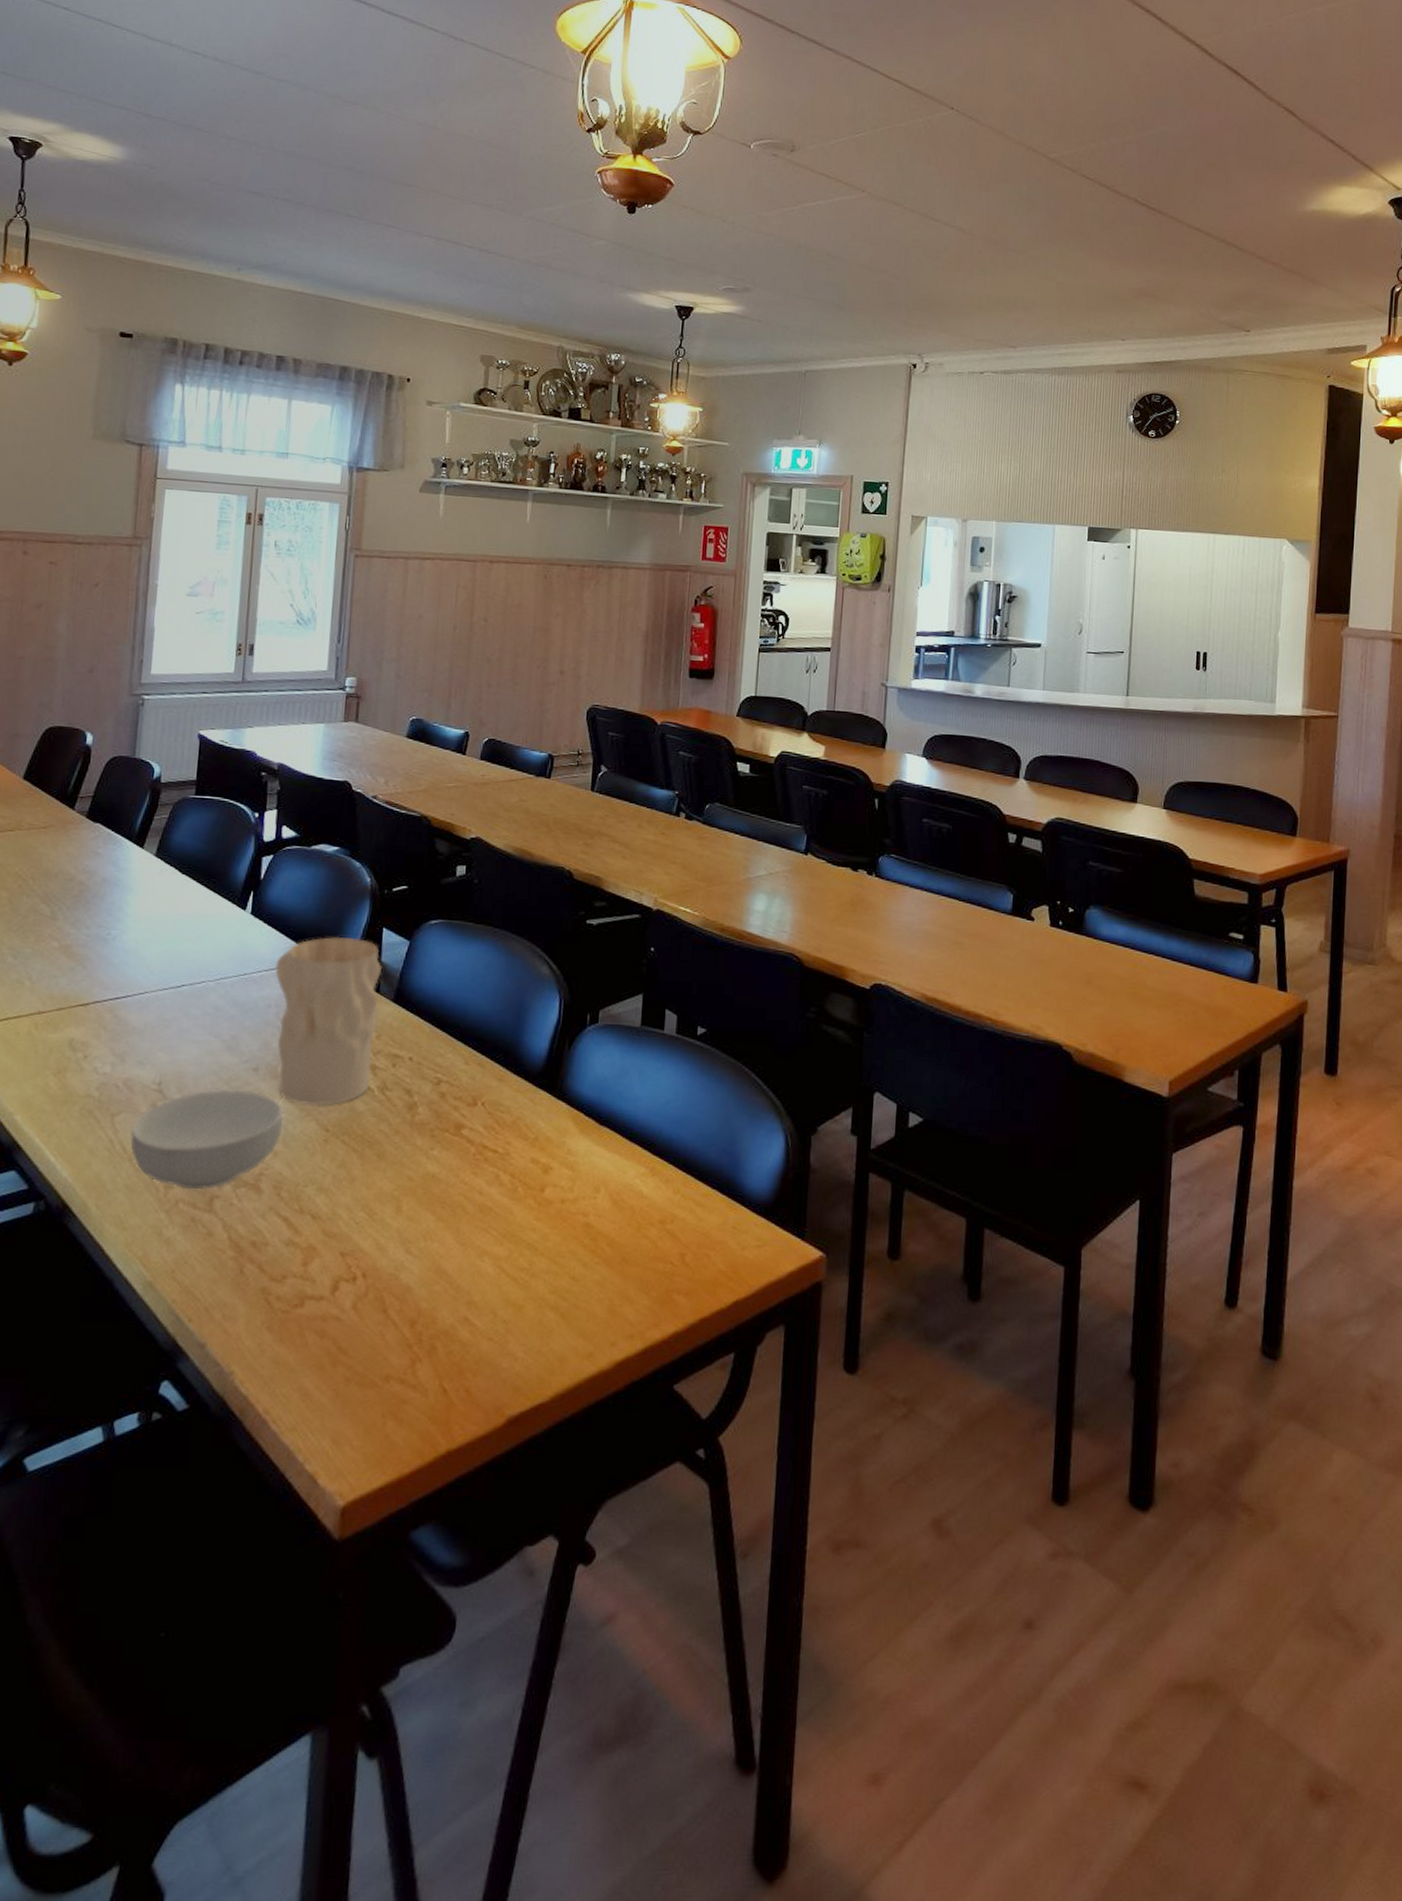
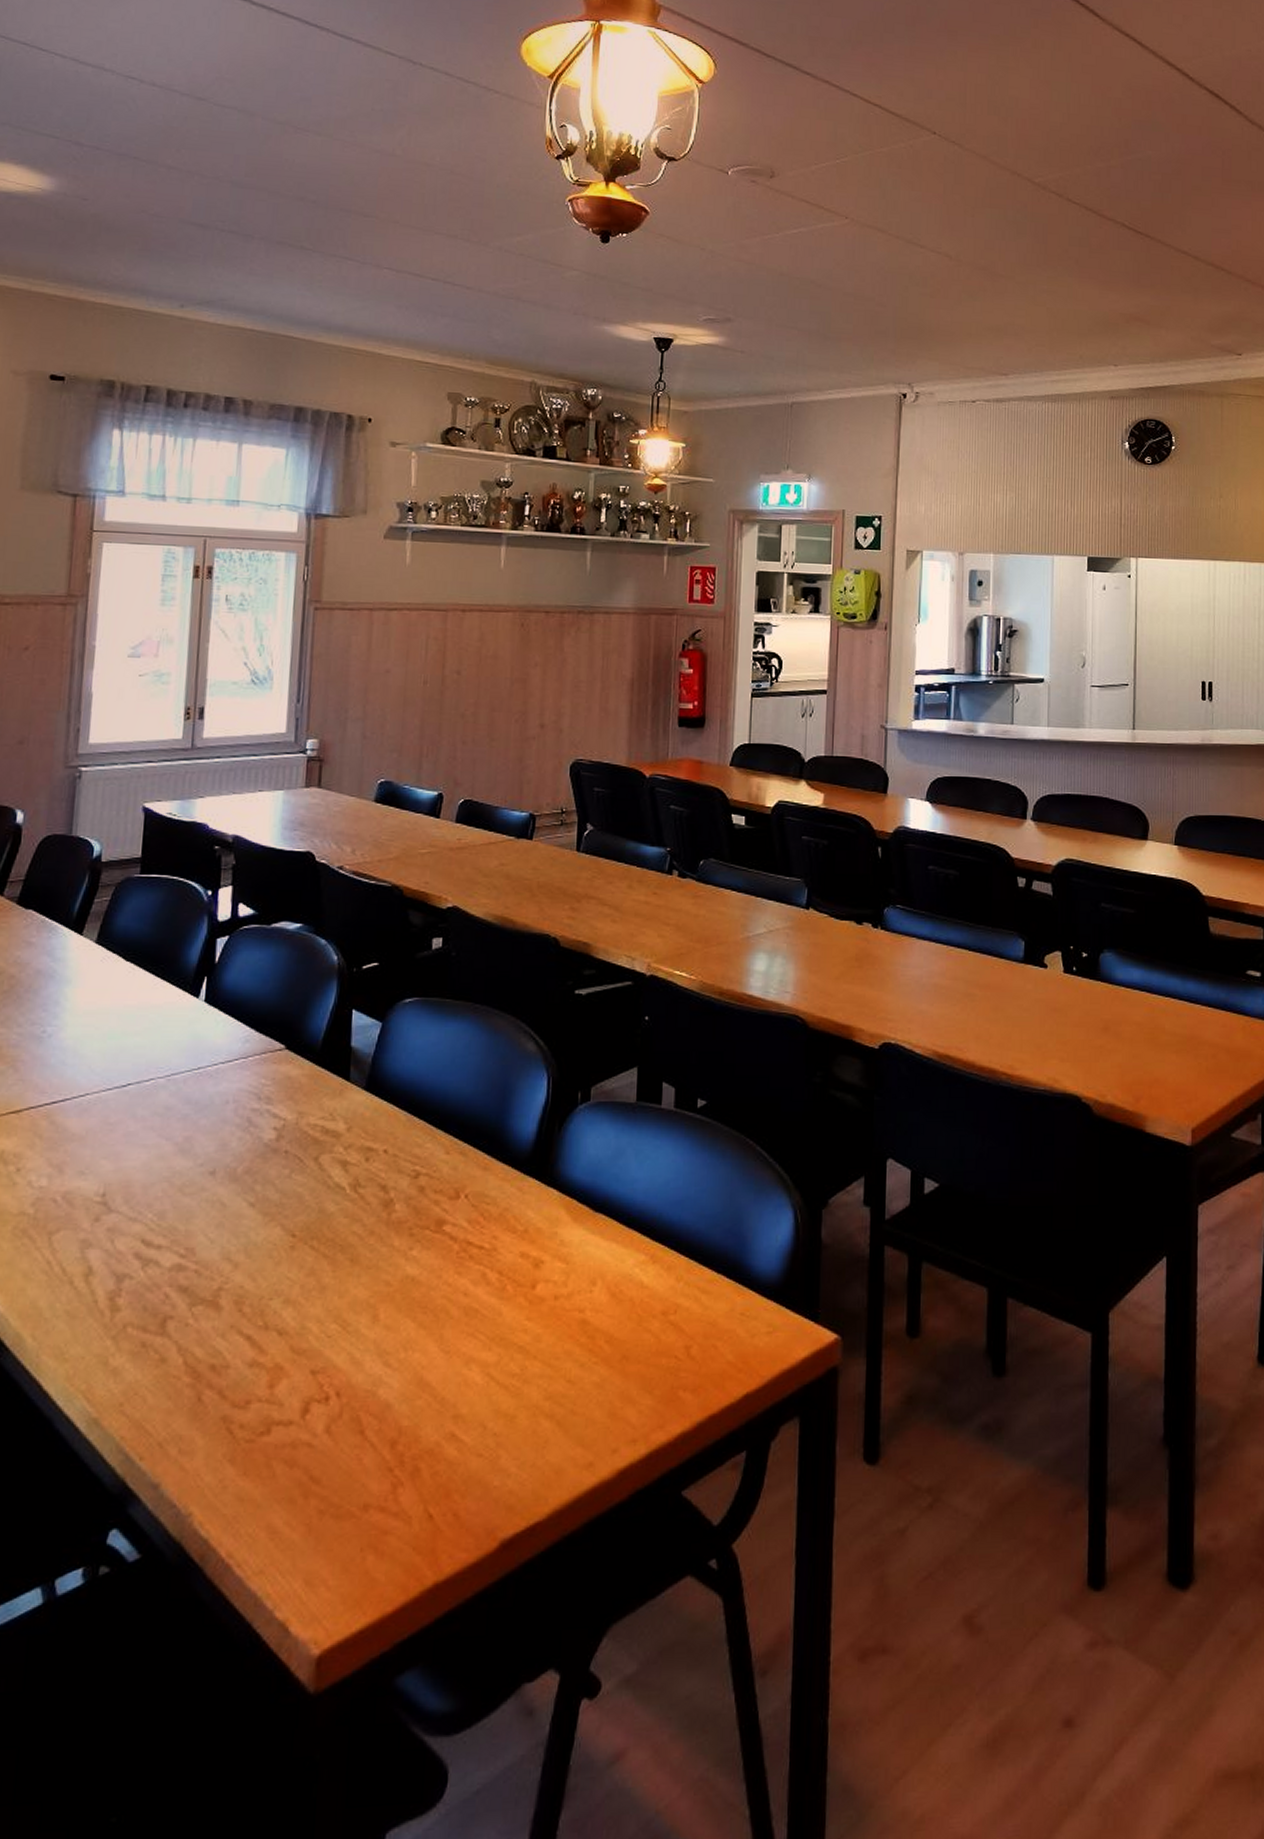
cereal bowl: present [130,1089,284,1190] -> none [70,1197,245,1312]
vase: present [275,936,383,1106] -> none [233,1021,353,1210]

